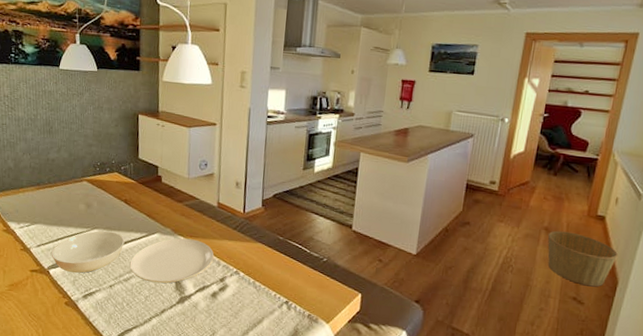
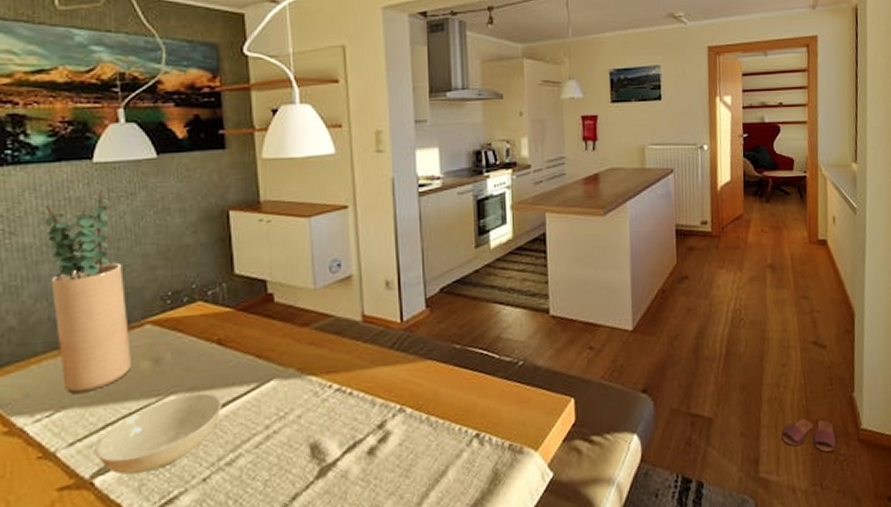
vase: none [30,88,75,216] -> present [44,189,133,393]
plate: present [130,238,214,284] -> none [233,375,366,457]
basket: present [547,230,618,287] -> none [773,264,848,325]

